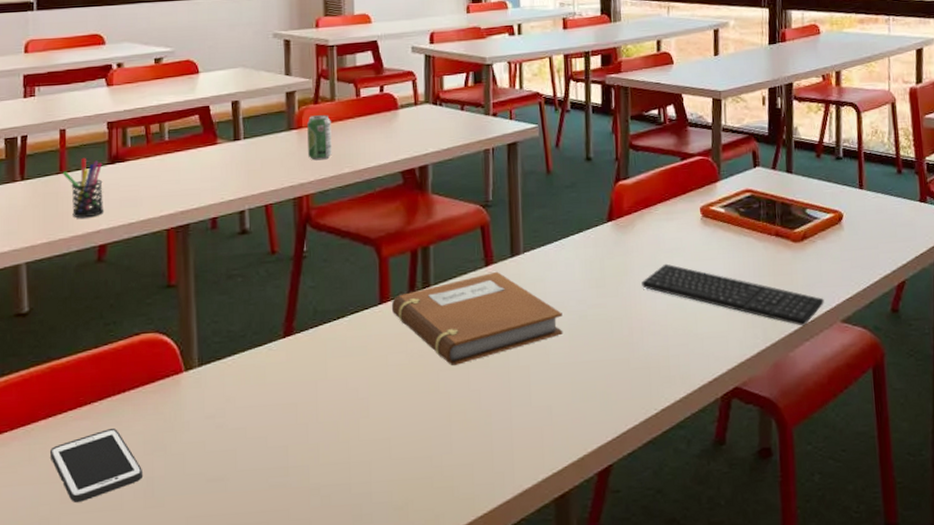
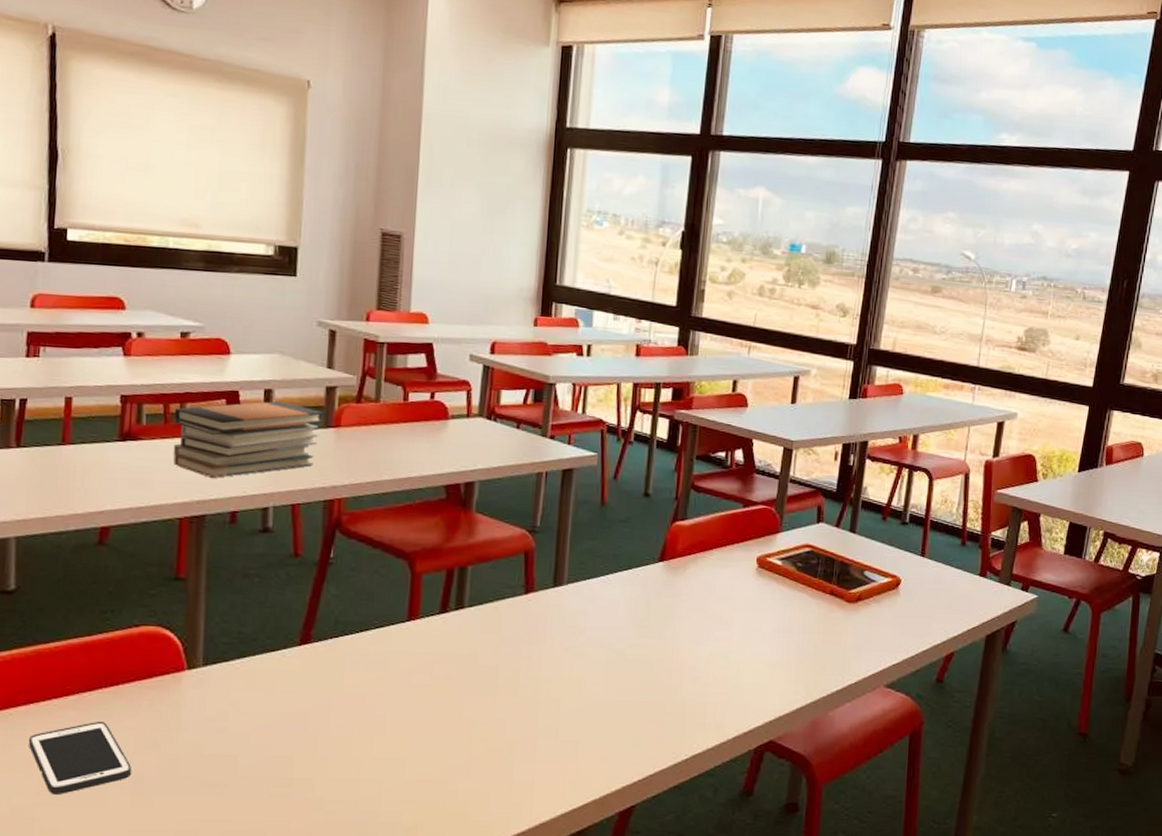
pen holder: present [62,157,104,218] -> none [64,430,112,496]
book stack: none [154,111,286,189] -> present [173,401,324,478]
beverage can: present [307,115,332,161] -> none [345,415,373,464]
notebook: present [391,271,563,365] -> none [419,600,601,691]
keyboard: present [641,263,824,326] -> none [687,610,871,687]

